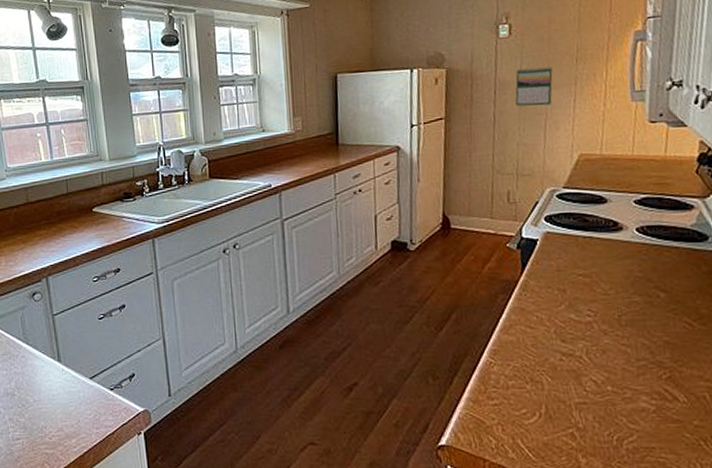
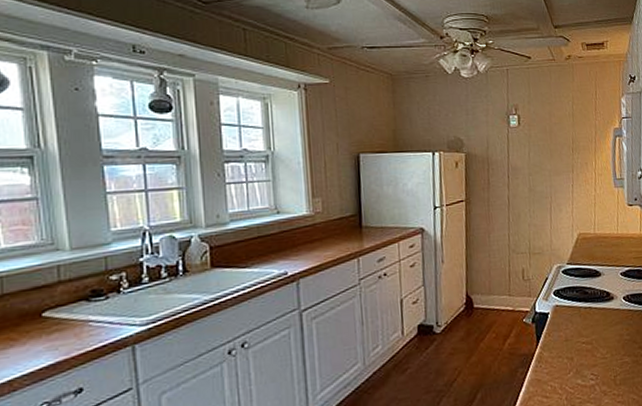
calendar: present [515,66,553,106] -> none [525,155,555,190]

